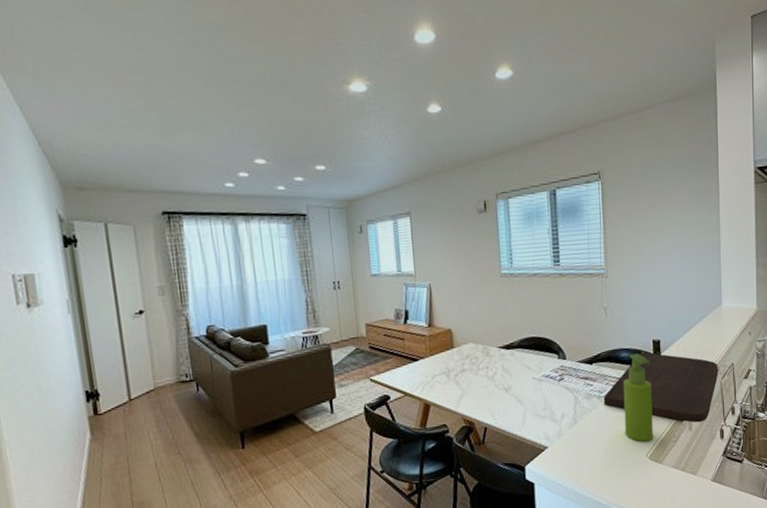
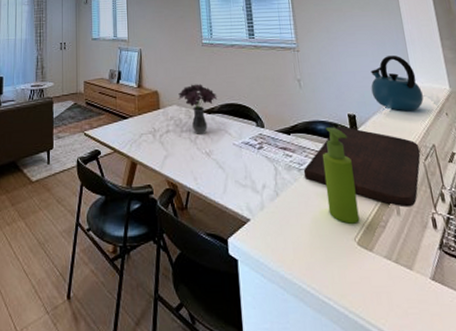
flower arrangement: none [474,318,518,372] -> present [178,84,218,136]
kettle: none [679,276,729,333] -> present [371,56,424,111]

